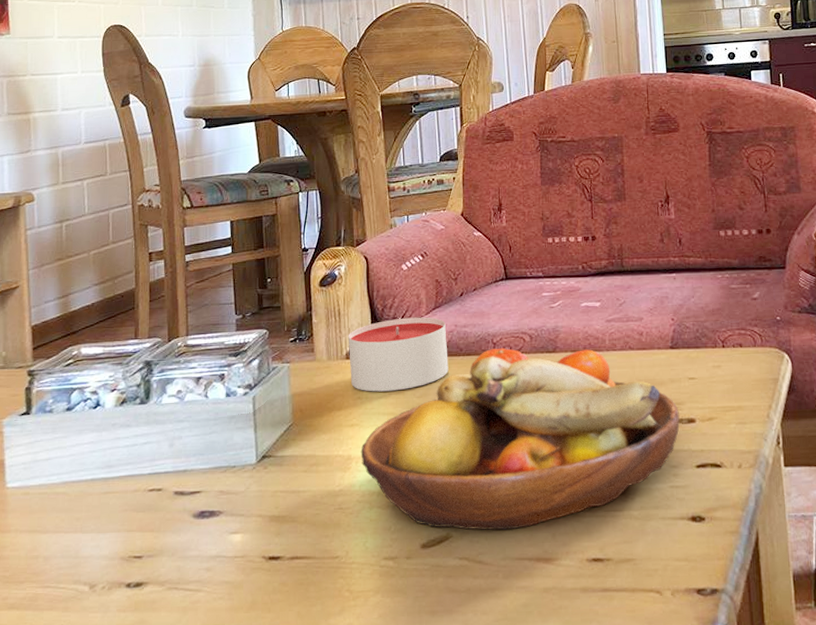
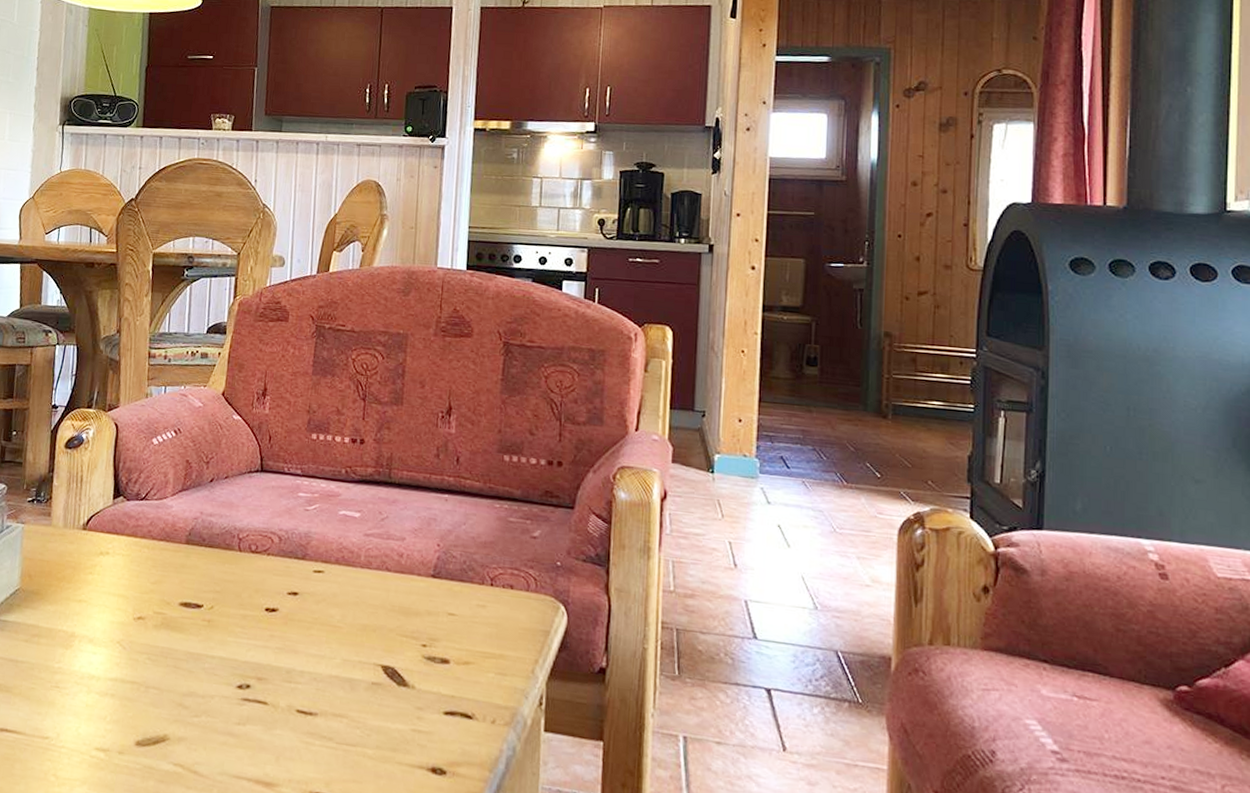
candle: present [348,317,449,392] -> none [84,495,191,573]
fruit bowl: present [360,347,680,531] -> none [85,544,433,745]

